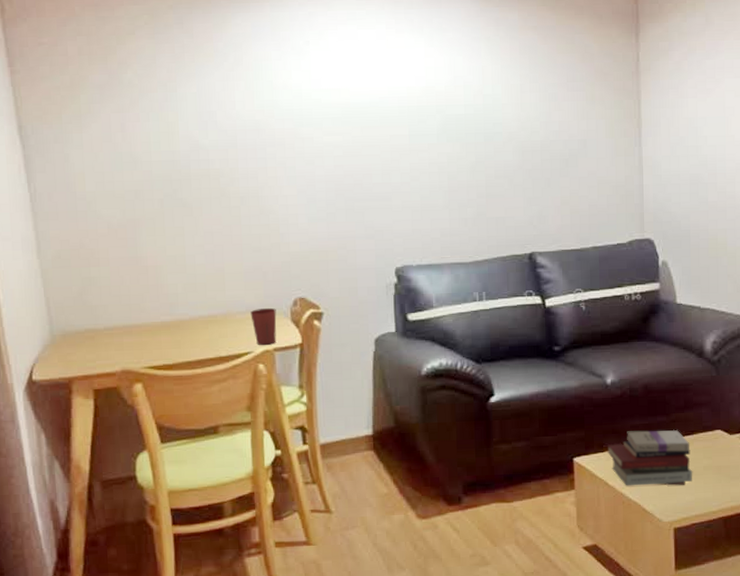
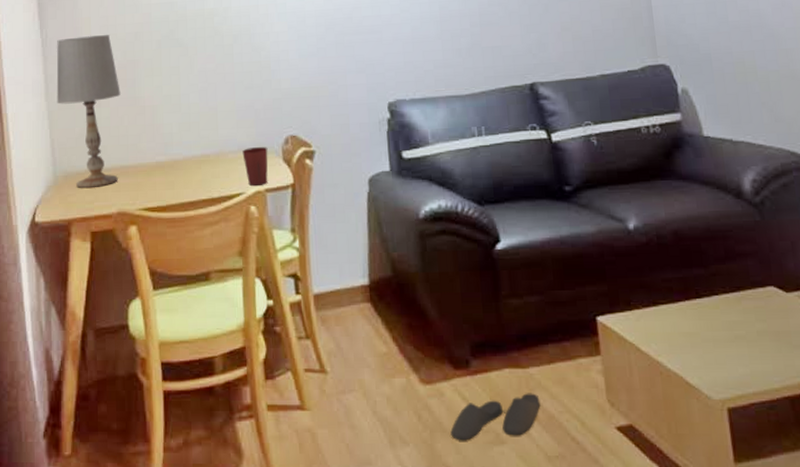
table lamp: none [47,192,121,347] -> present [56,35,121,188]
slippers: none [442,522,521,564] -> present [450,393,541,441]
books: present [607,429,693,486] -> none [635,284,745,354]

